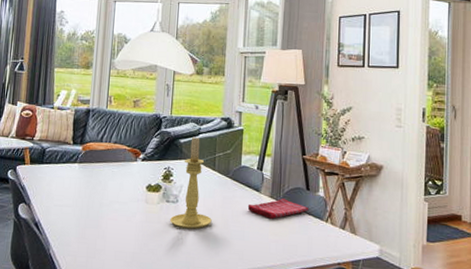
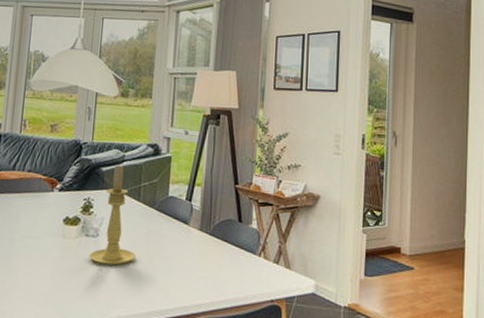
dish towel: present [247,198,309,219] -> none [174,231,241,254]

